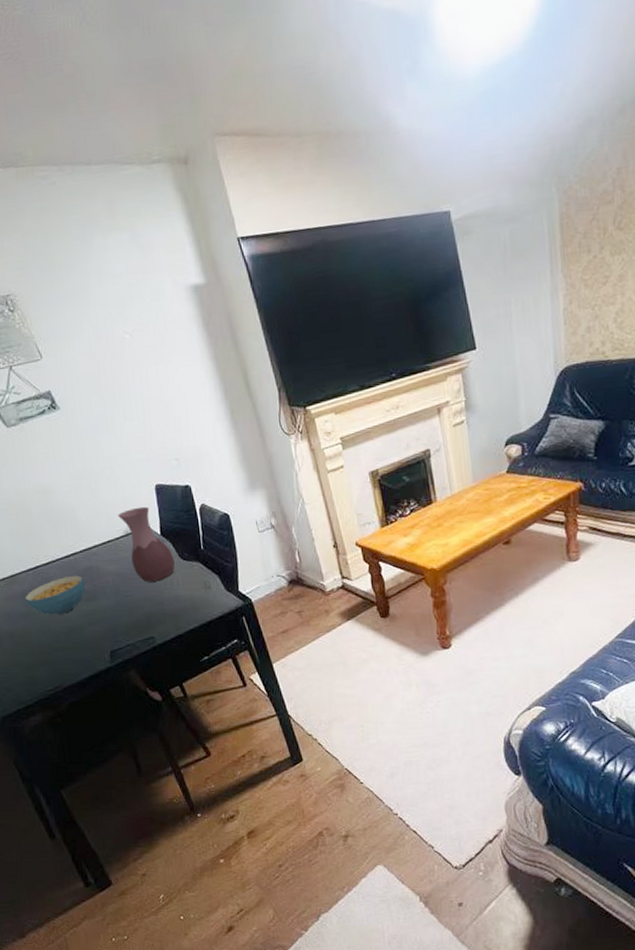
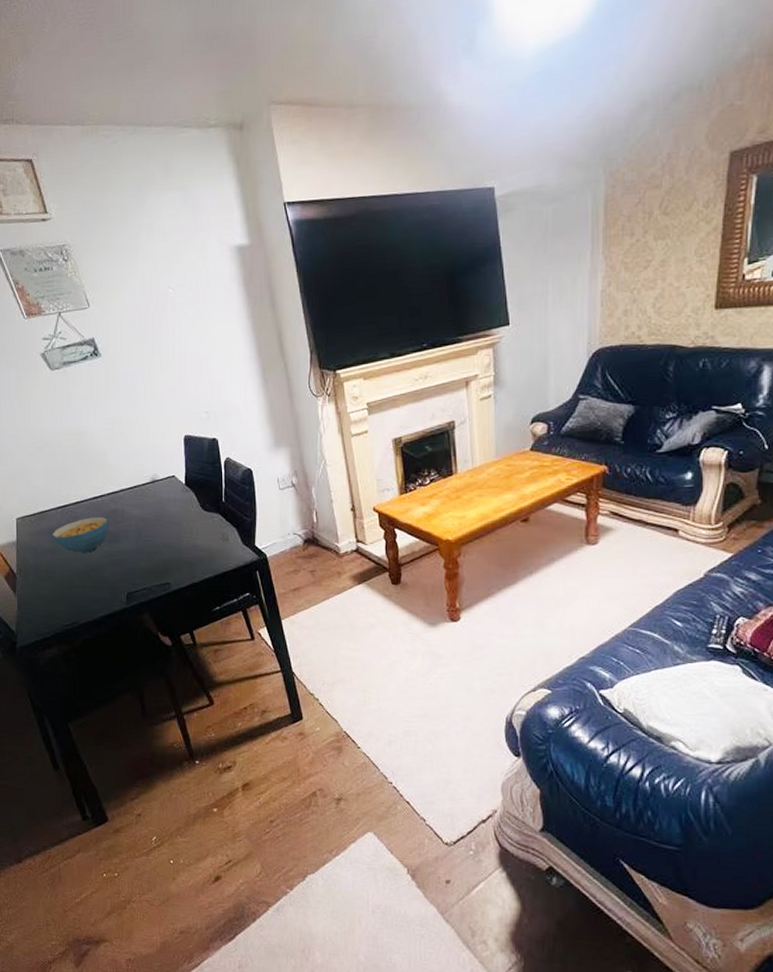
vase: present [118,506,175,582] -> none [146,455,197,529]

